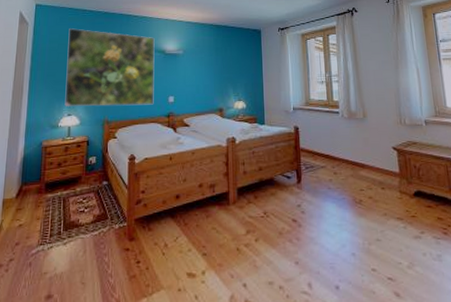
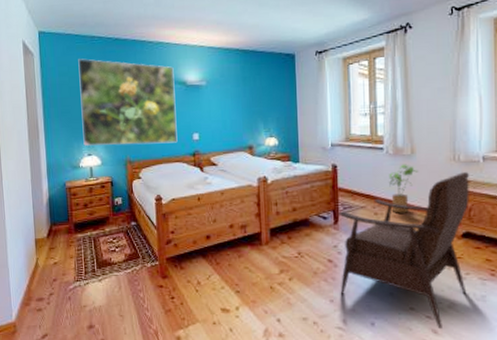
armchair: none [301,135,423,292] -> present [339,172,470,330]
house plant: none [345,126,370,173] -> present [389,164,418,213]

